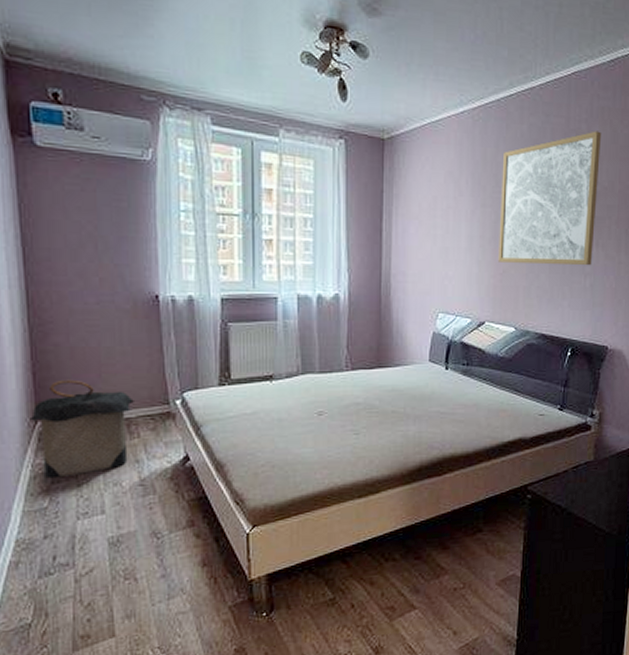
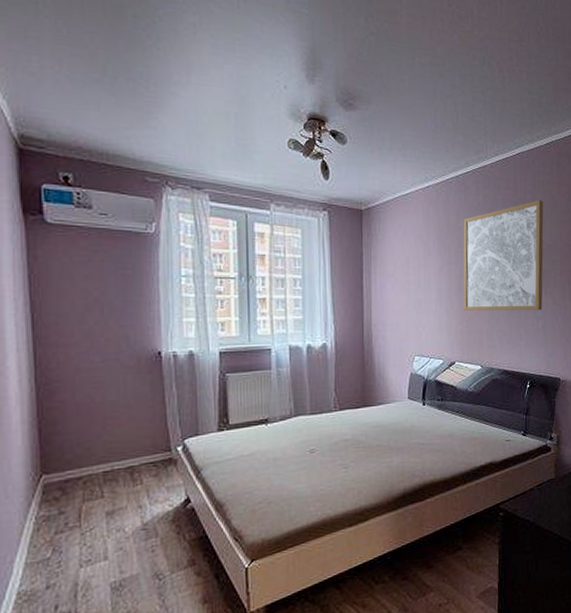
laundry hamper: present [29,379,134,479] -> none [34,433,137,530]

